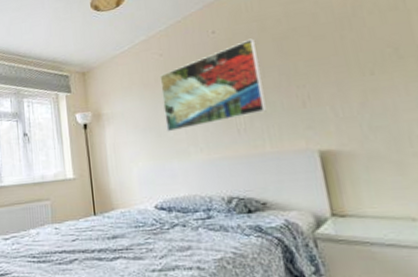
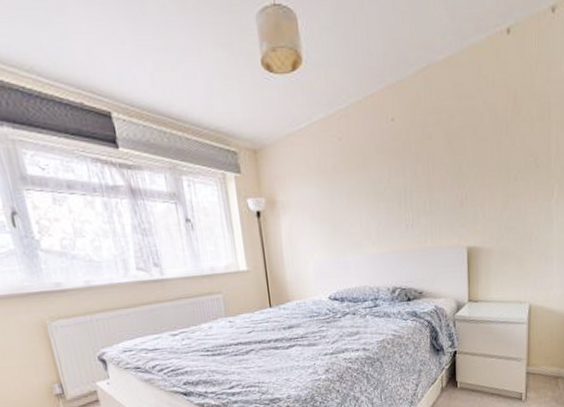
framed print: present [159,38,267,132] -> none [337,132,432,225]

